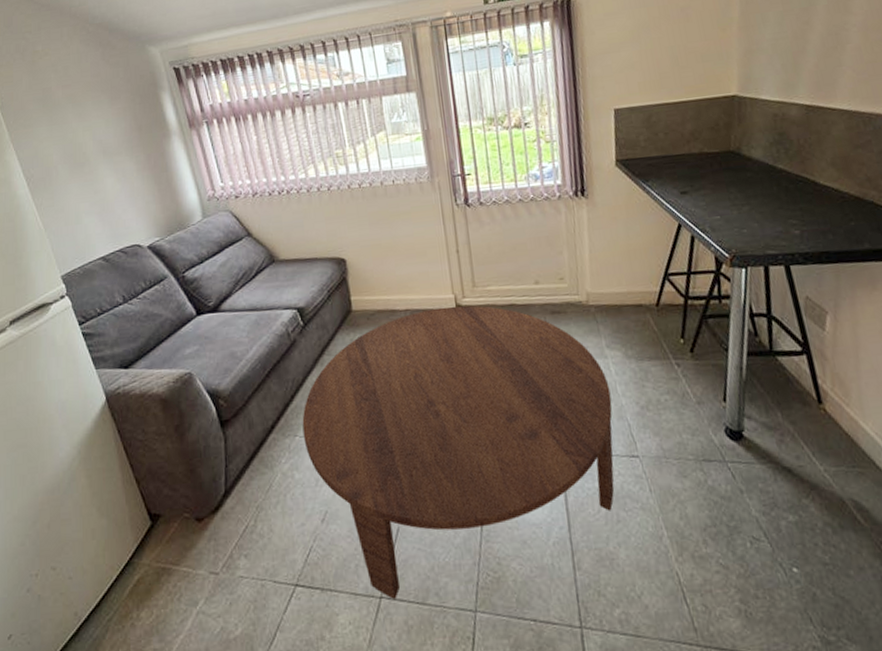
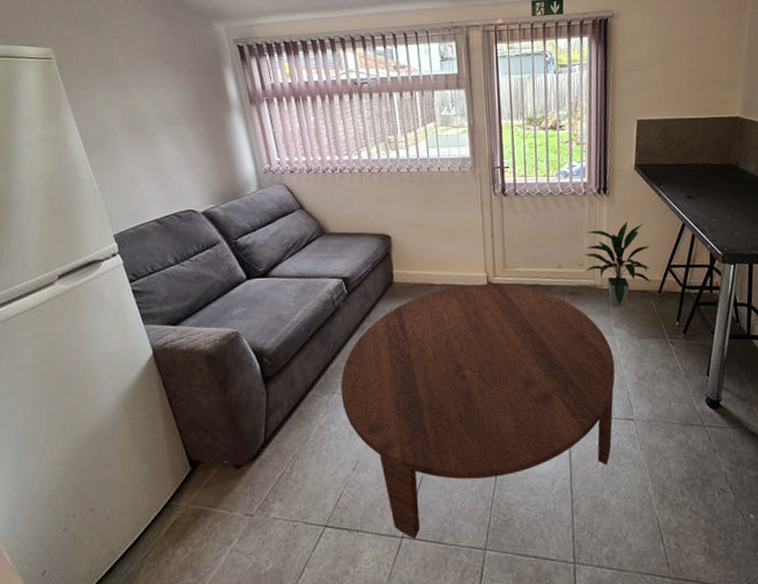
indoor plant: none [563,225,646,325] -> present [583,221,651,307]

